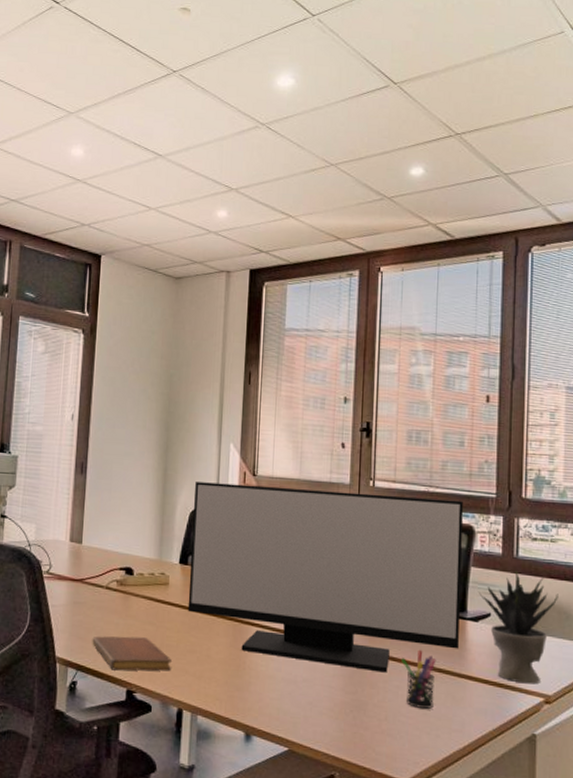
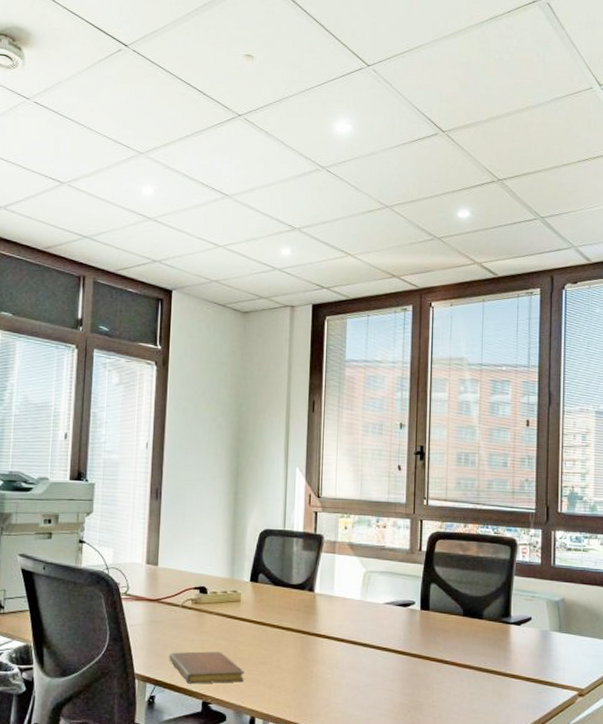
monitor: present [187,482,463,673] -> none [258,504,507,675]
pen holder: present [401,649,436,709] -> none [453,653,484,706]
potted plant: present [478,571,559,684] -> none [520,578,590,680]

